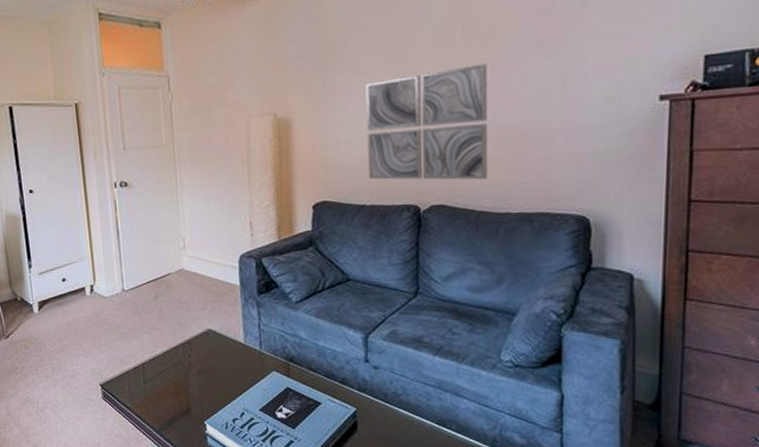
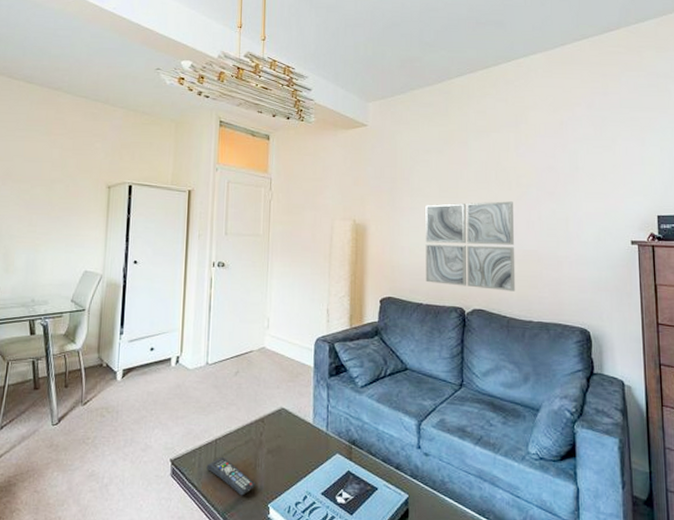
remote control: none [137,380,190,415] -> present [206,457,256,496]

